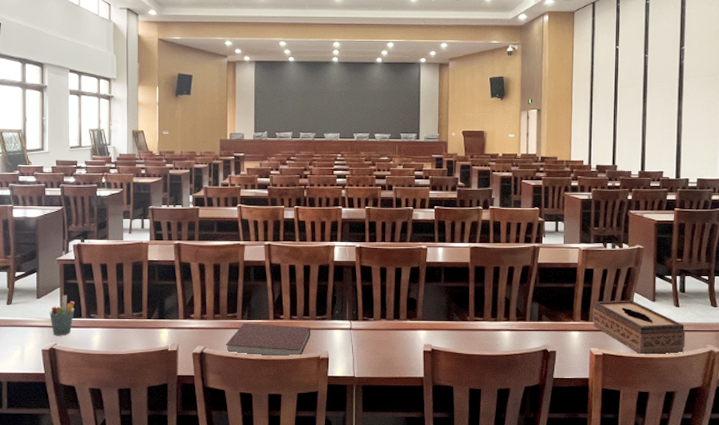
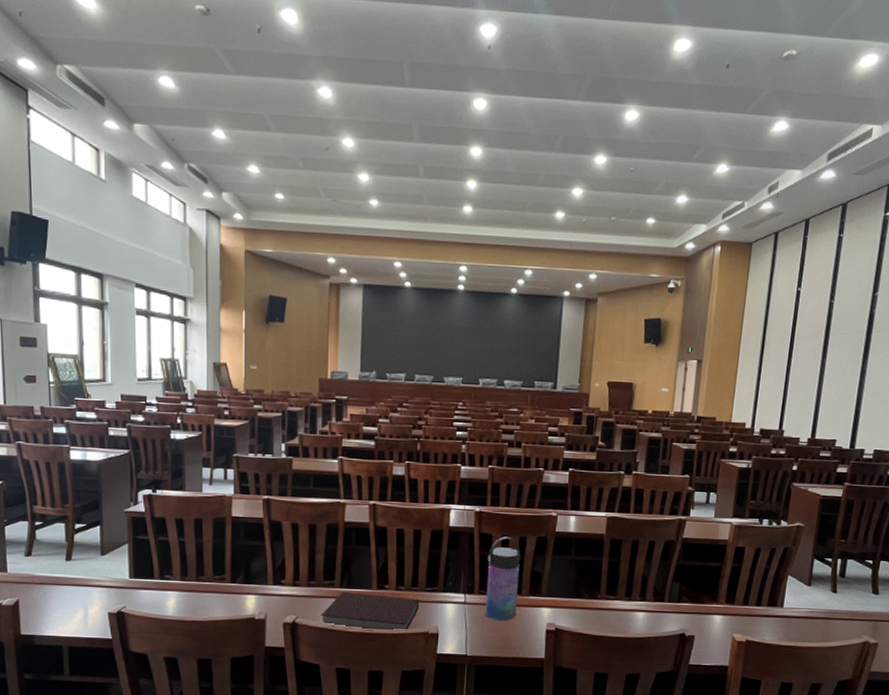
pen holder: present [50,295,75,336] -> none [116,552,146,598]
water bottle: none [368,268,398,344] -> present [485,536,522,621]
tissue box: present [592,300,685,355] -> none [738,583,840,645]

